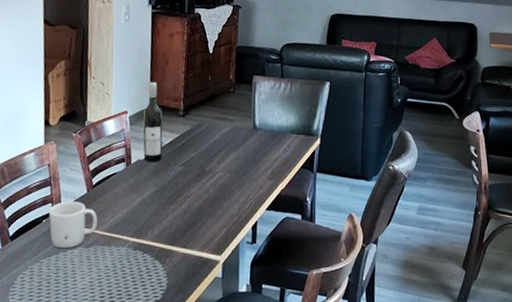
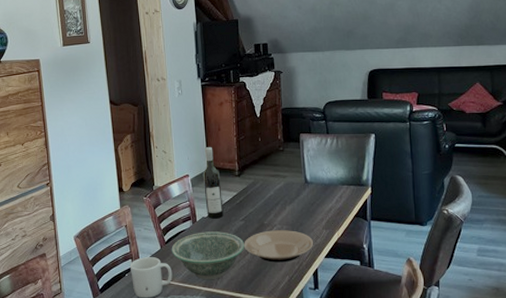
bowl: none [99,176,182,230] -> present [171,232,245,280]
plate: none [181,178,256,214] -> present [244,230,314,263]

